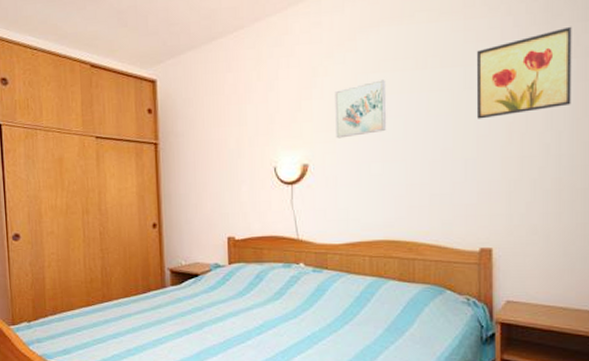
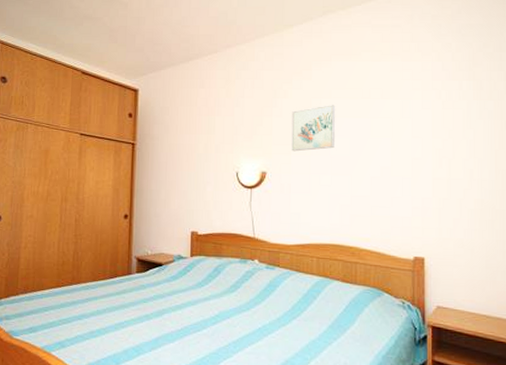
wall art: present [476,26,572,119] -> none [411,74,490,144]

